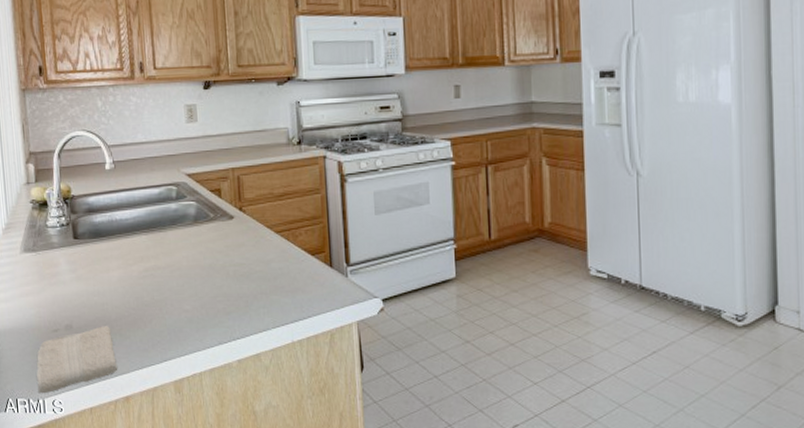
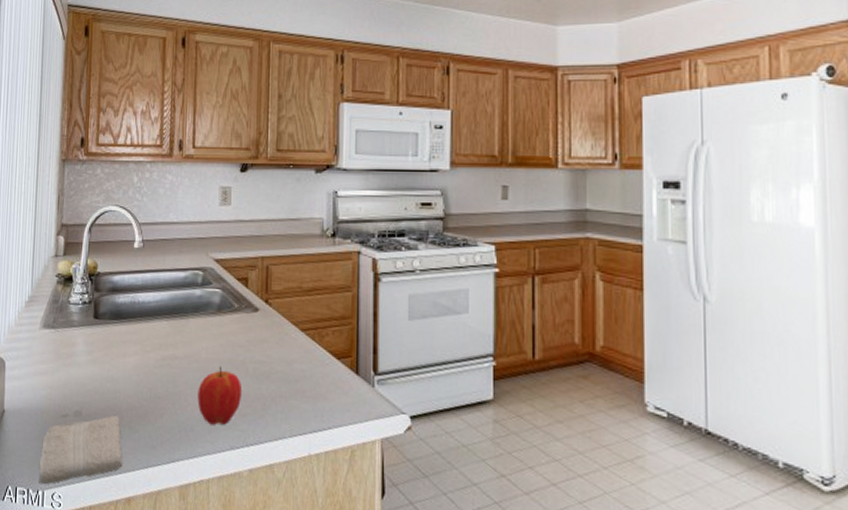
apple: none [182,271,225,325] -> present [197,365,243,425]

